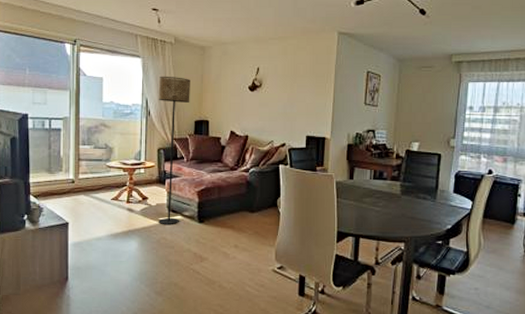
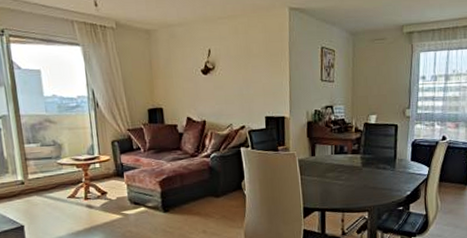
floor lamp: present [158,76,190,224] -> none [104,63,143,218]

